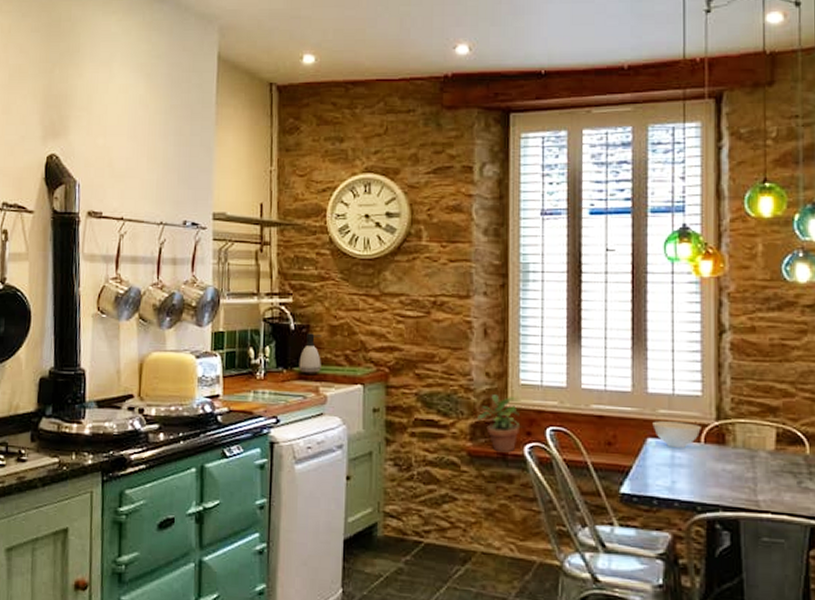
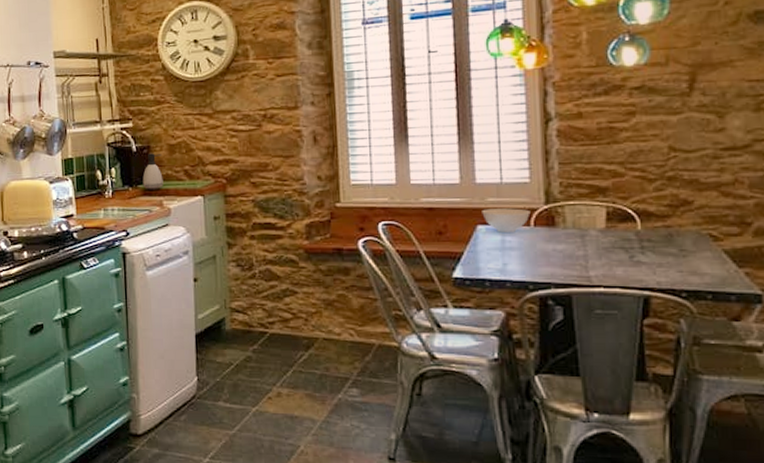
potted plant: present [478,395,519,453] -> none [312,196,353,248]

